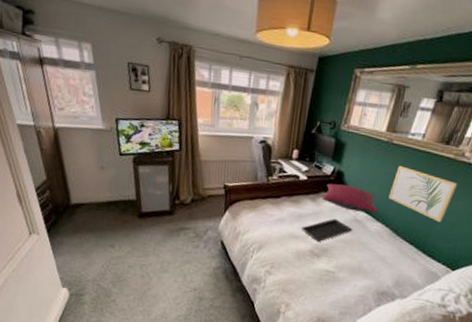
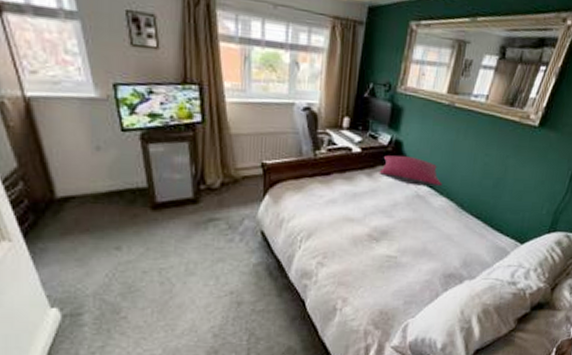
serving tray: present [301,219,353,242] -> none [356,196,415,223]
wall art: present [388,165,458,222] -> none [452,131,524,192]

